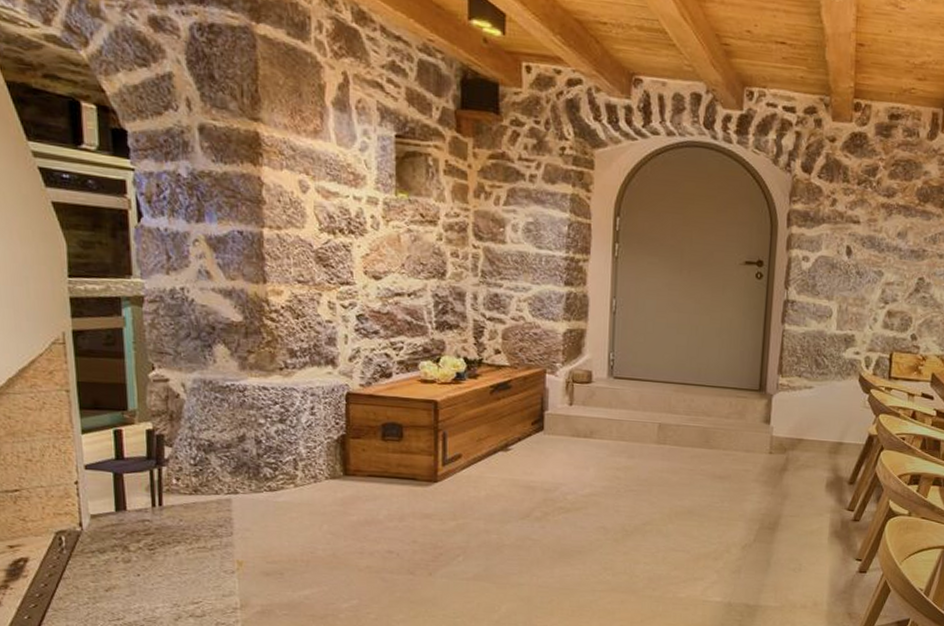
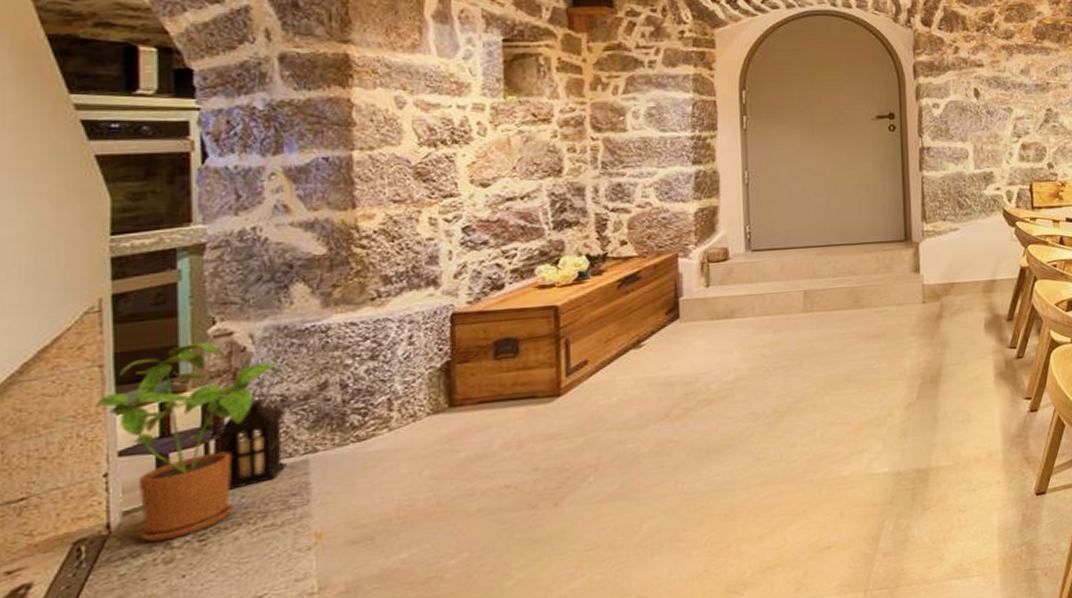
house plant: none [65,383,207,545] -> present [96,342,280,542]
lantern: none [159,429,215,513] -> present [217,387,288,490]

